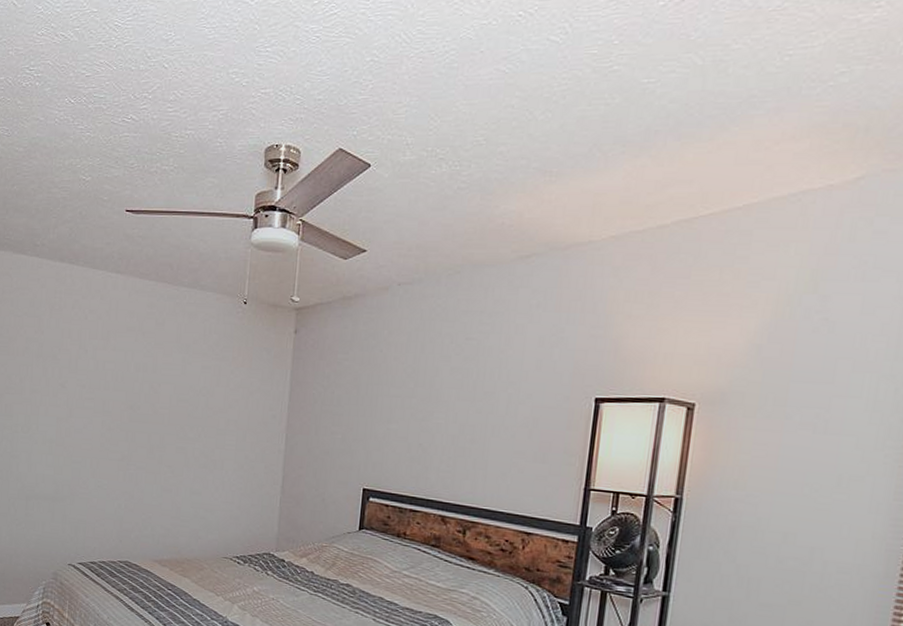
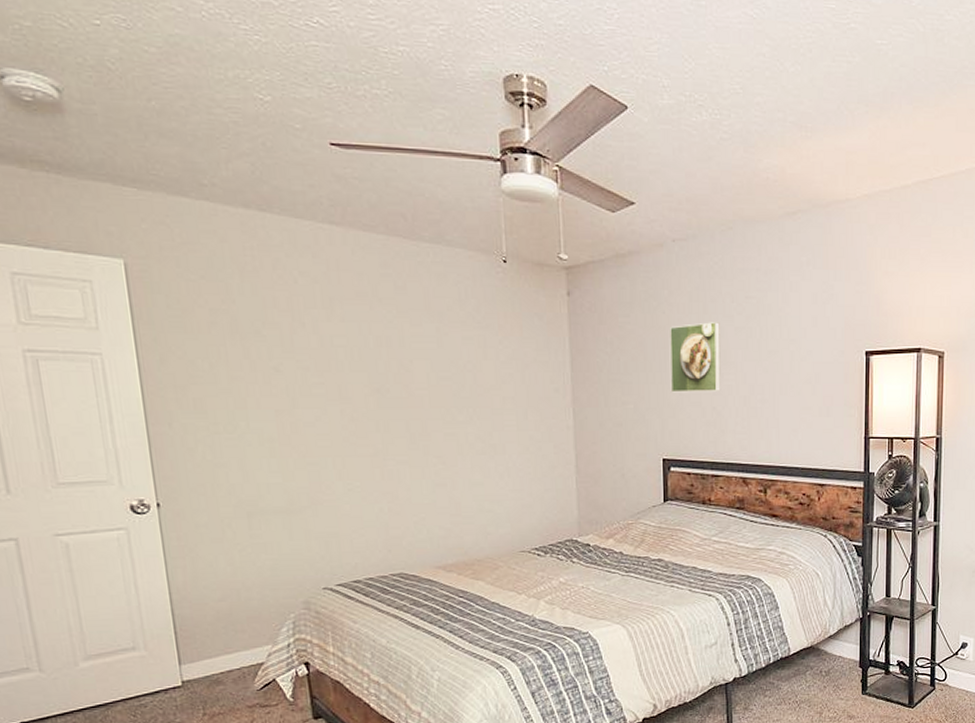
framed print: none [378,361,436,429] -> present [670,322,721,393]

